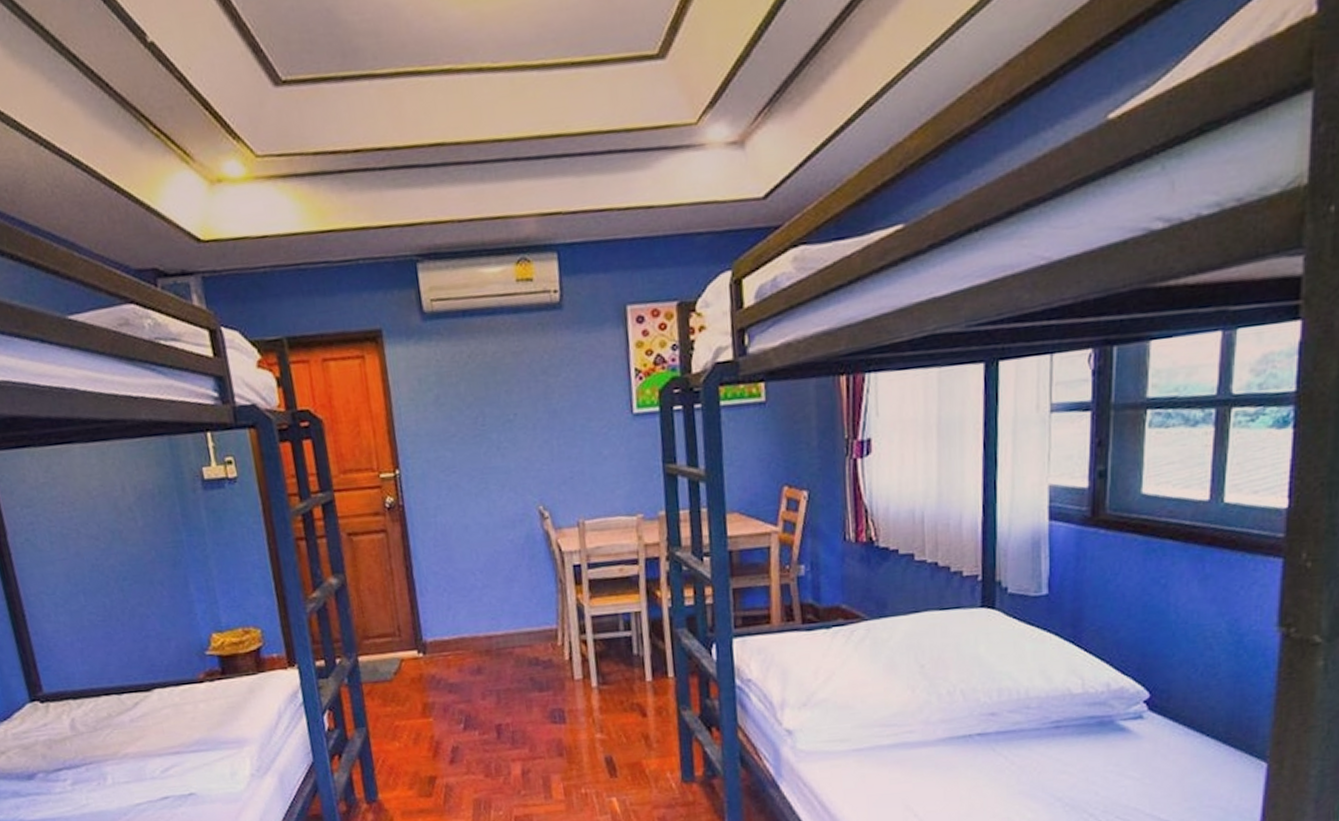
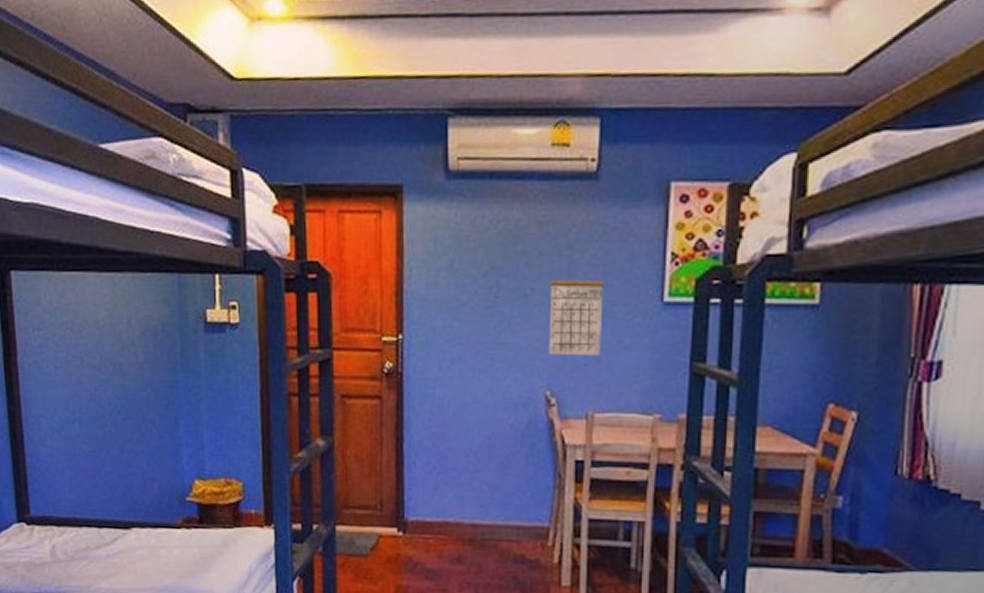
calendar: none [530,390,584,473] -> present [549,267,604,357]

